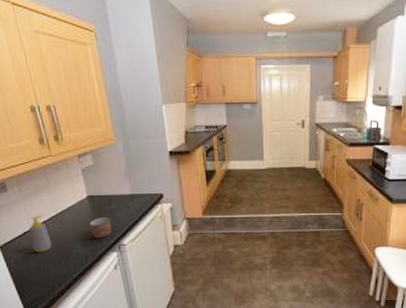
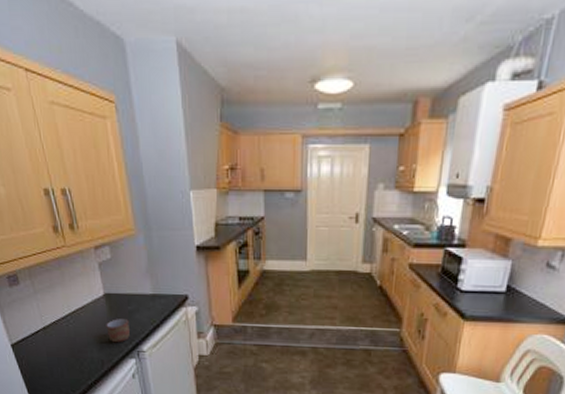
soap bottle: present [29,214,53,253] -> none [42,312,66,355]

